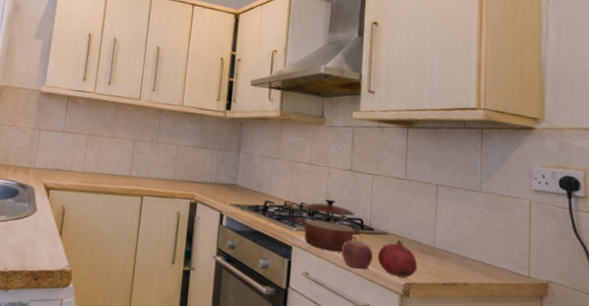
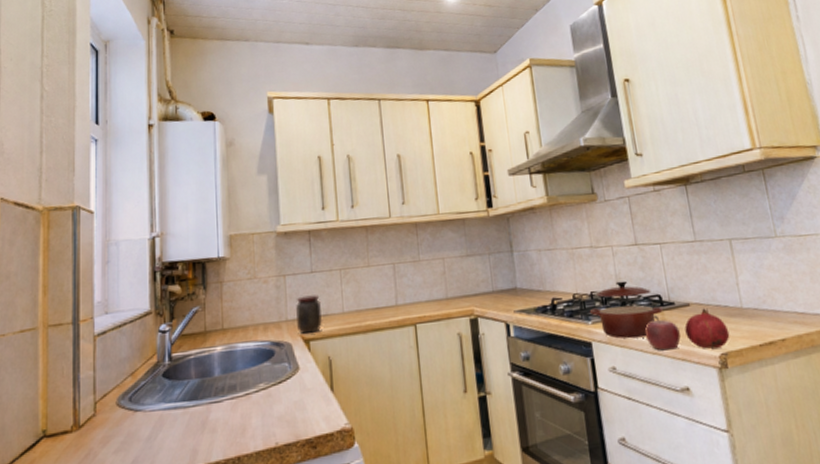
jar: none [42,150,66,183] -> present [296,294,323,334]

